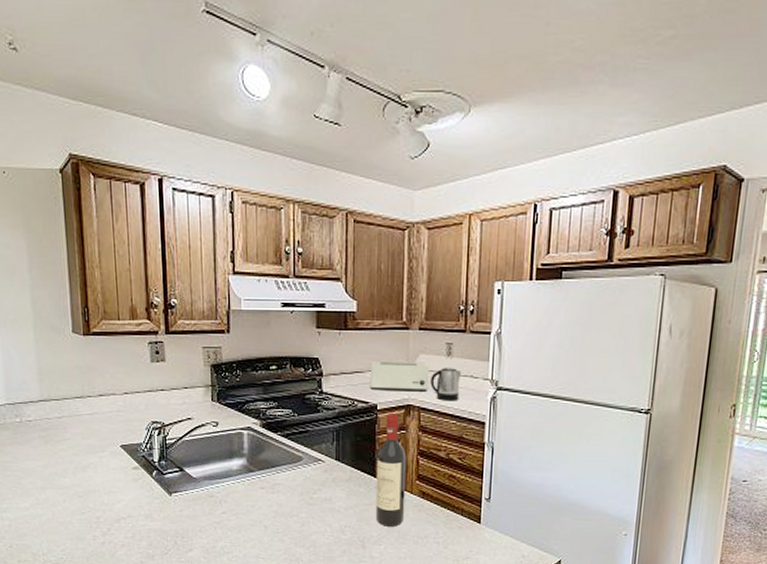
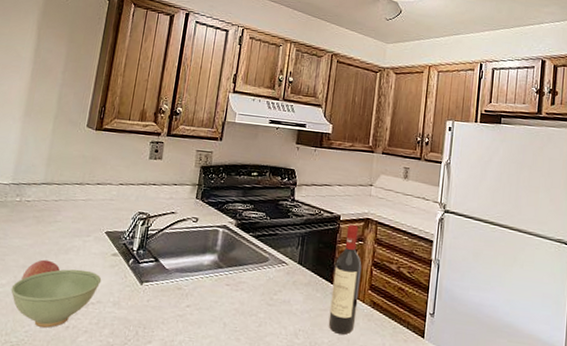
bowl: none [36,486,128,545] -> present [11,269,102,328]
fruit: none [44,479,81,502] -> present [21,259,60,280]
toaster: present [369,360,431,392] -> none [335,176,389,208]
kettle: present [430,368,462,401] -> none [388,188,416,219]

